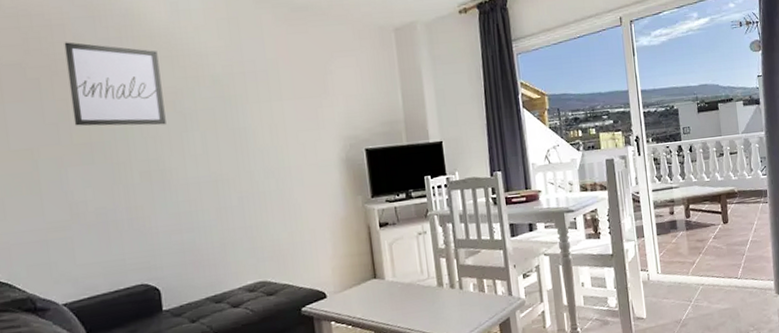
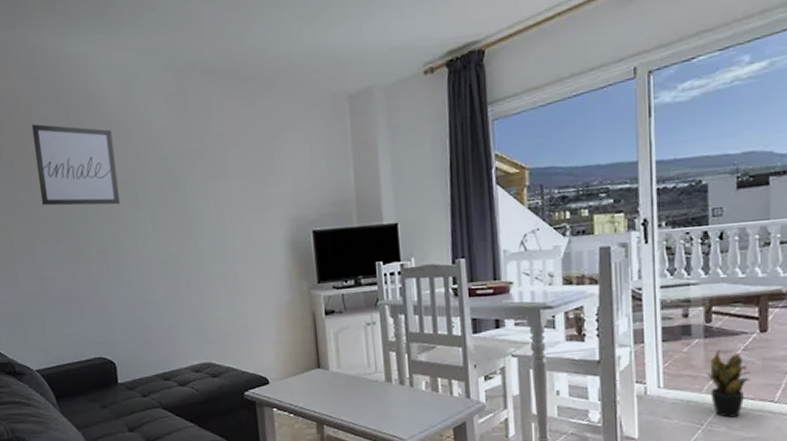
potted plant: none [690,239,720,294] -> present [707,350,750,418]

